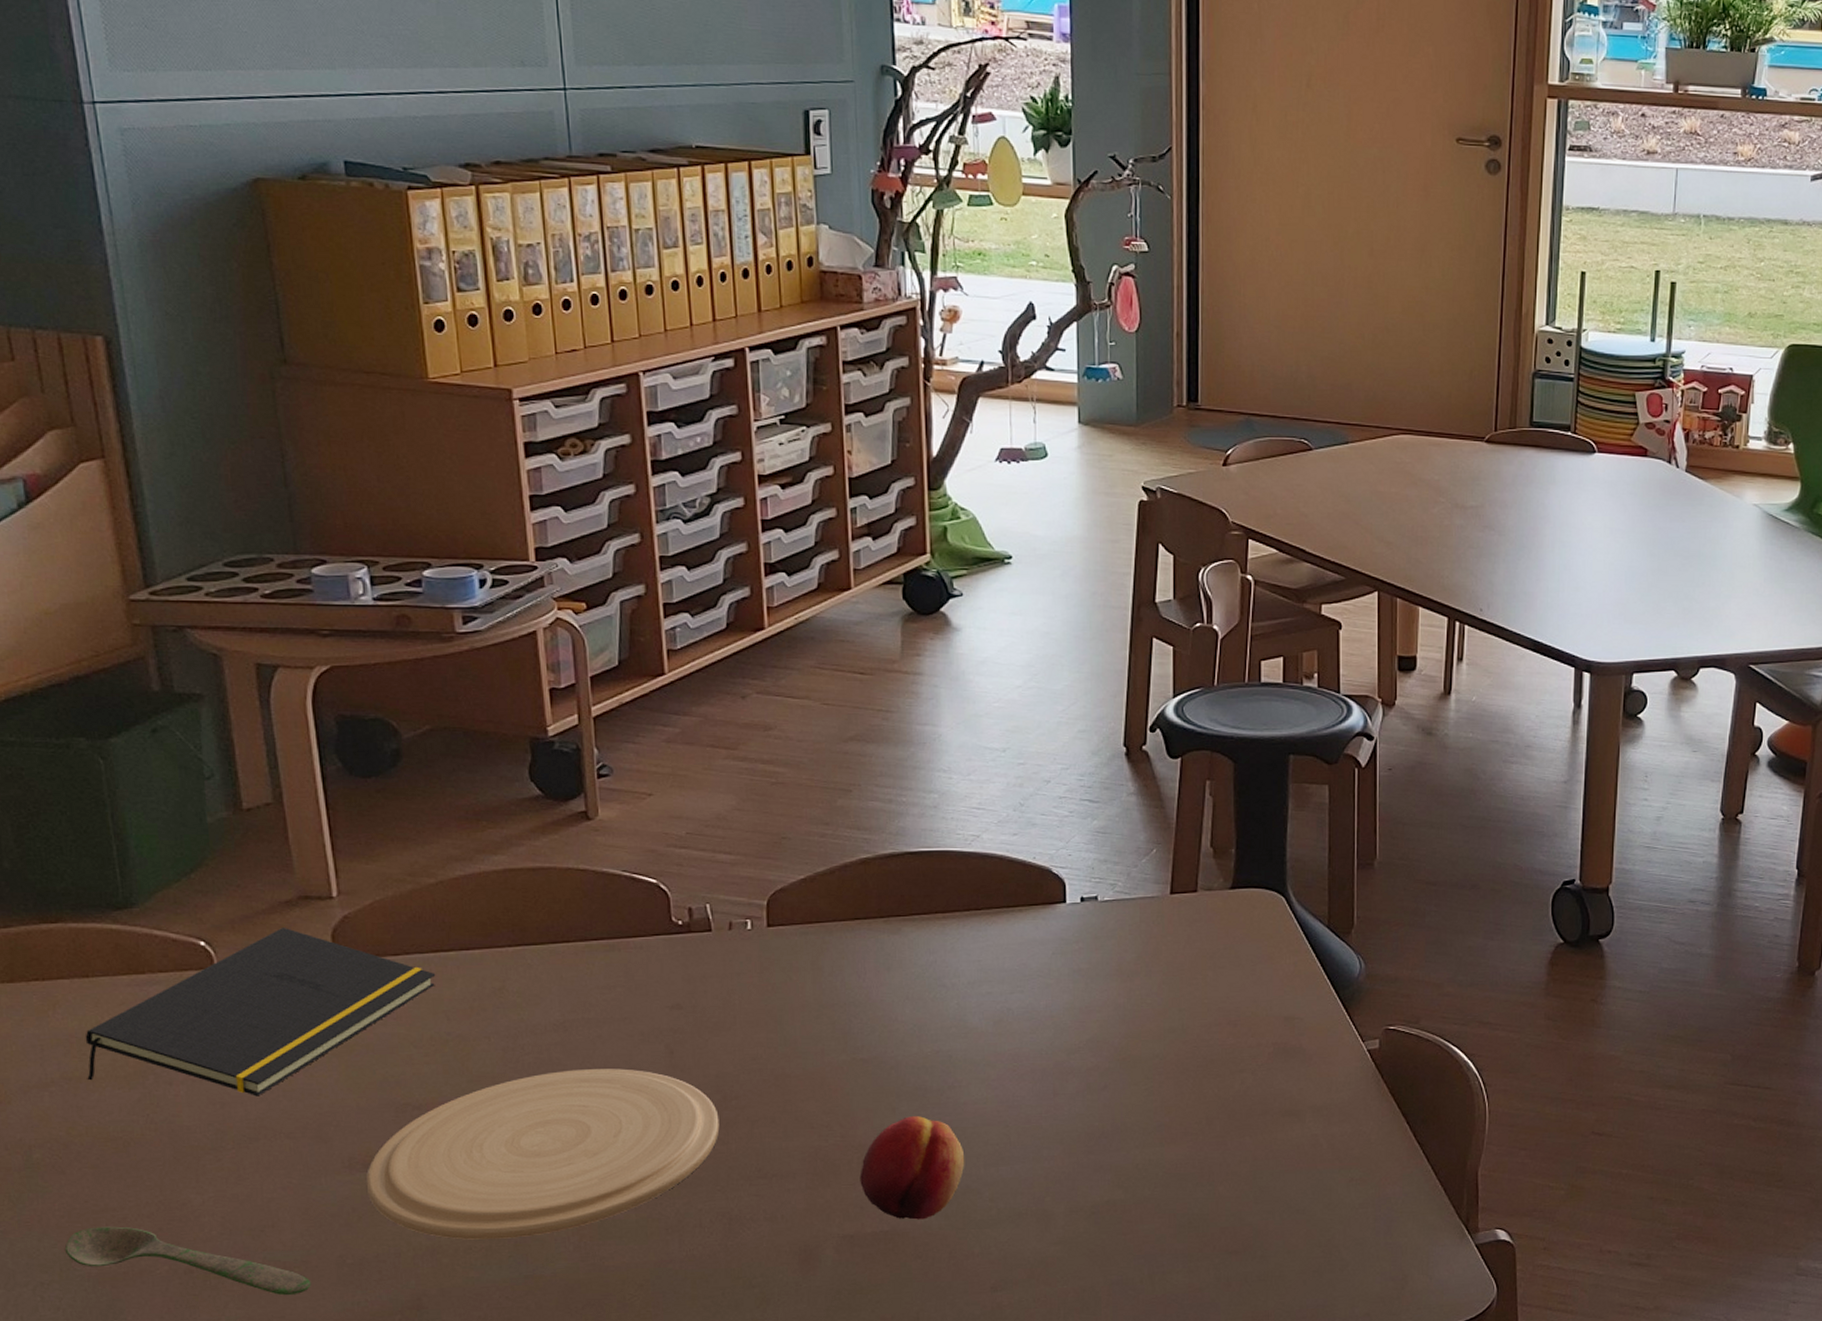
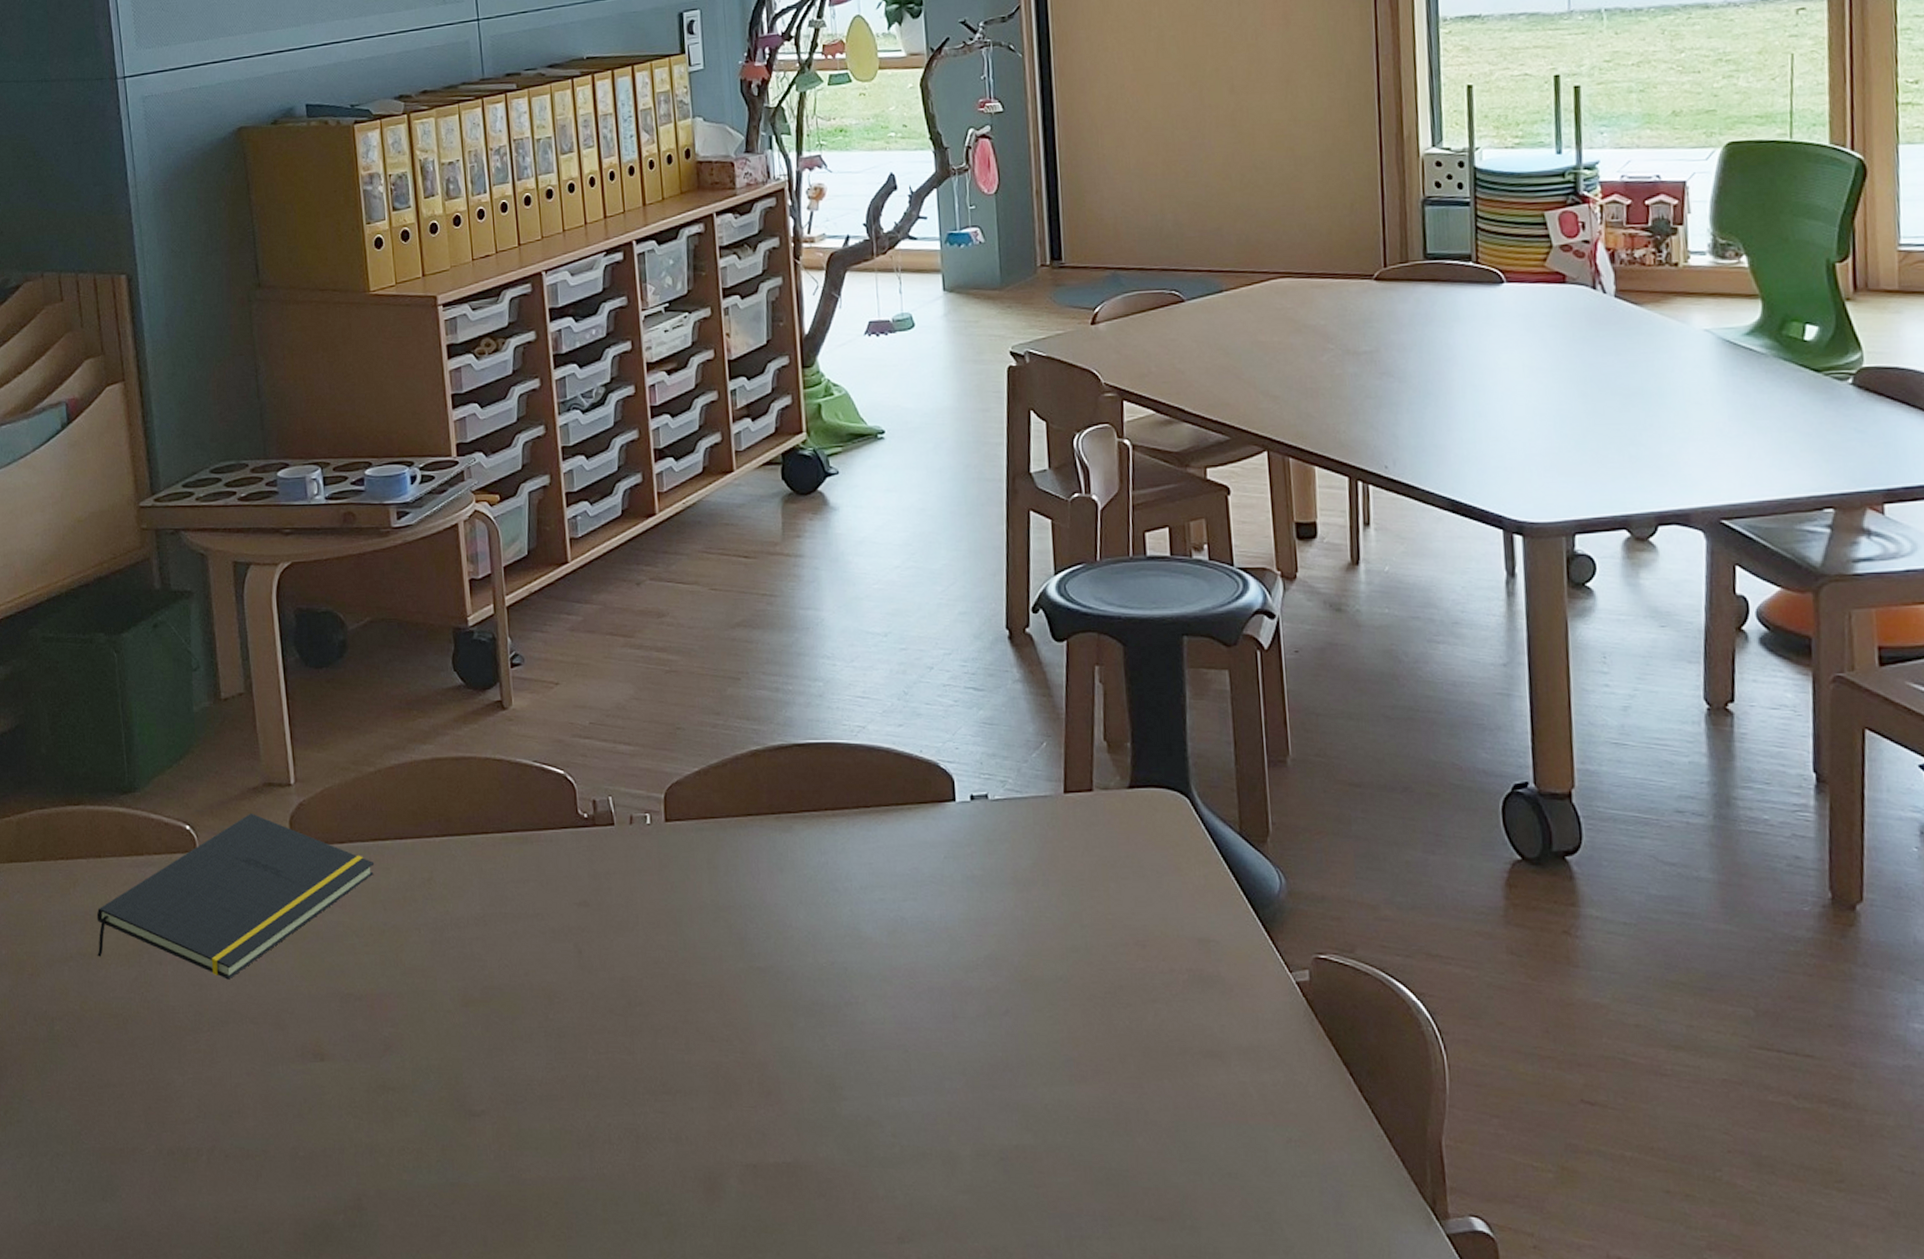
spoon: present [64,1226,312,1296] -> none [75,1101,270,1185]
plate: present [367,1068,720,1240] -> none [316,966,626,1142]
fruit: present [859,1116,965,1220] -> none [760,1034,865,1153]

